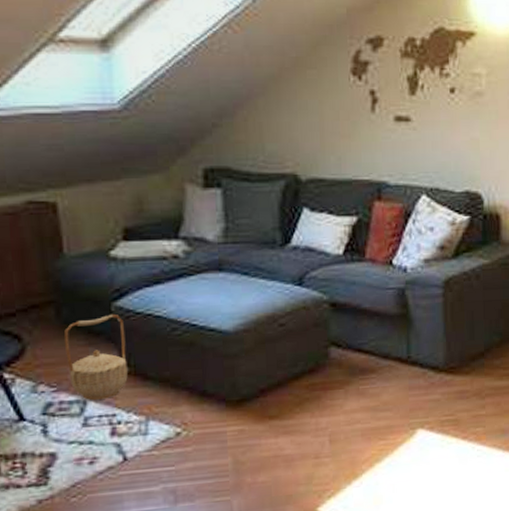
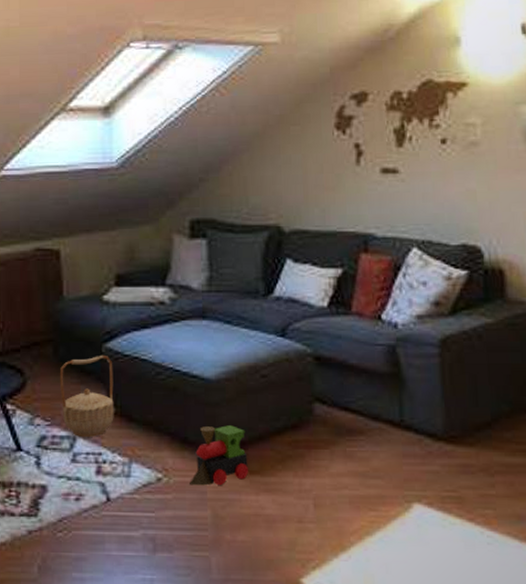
toy train: none [210,375,267,436] -> present [190,425,248,486]

